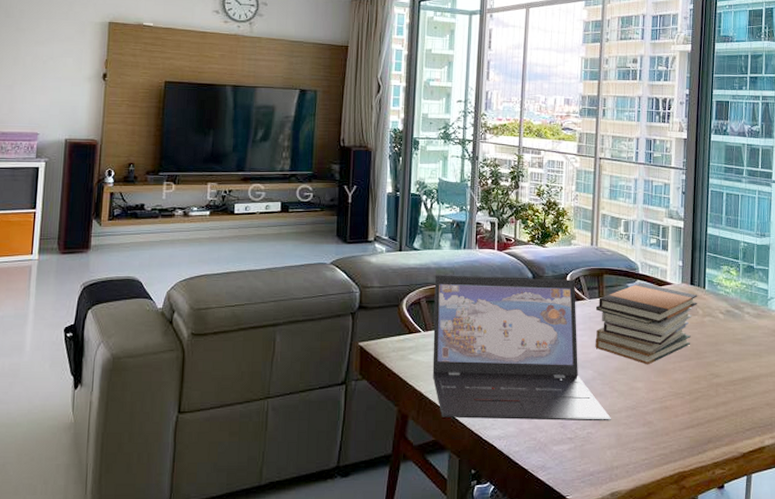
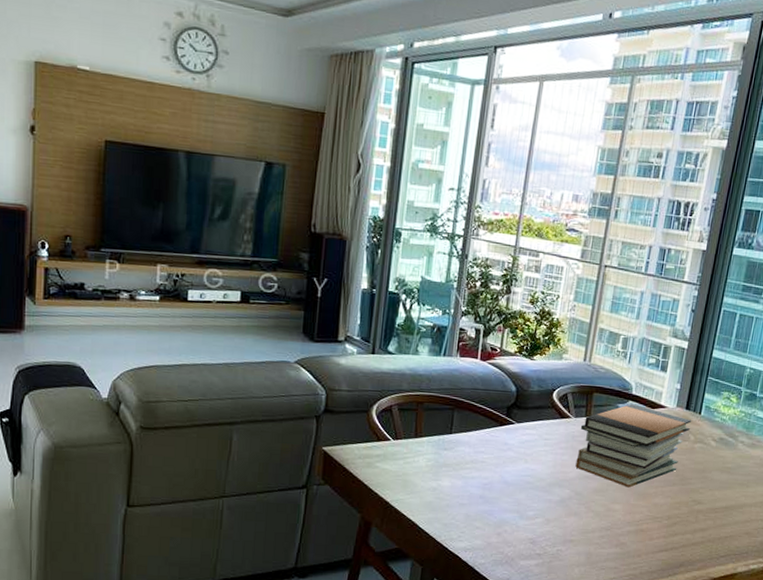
laptop: present [432,275,612,421] -> none [400,381,584,540]

